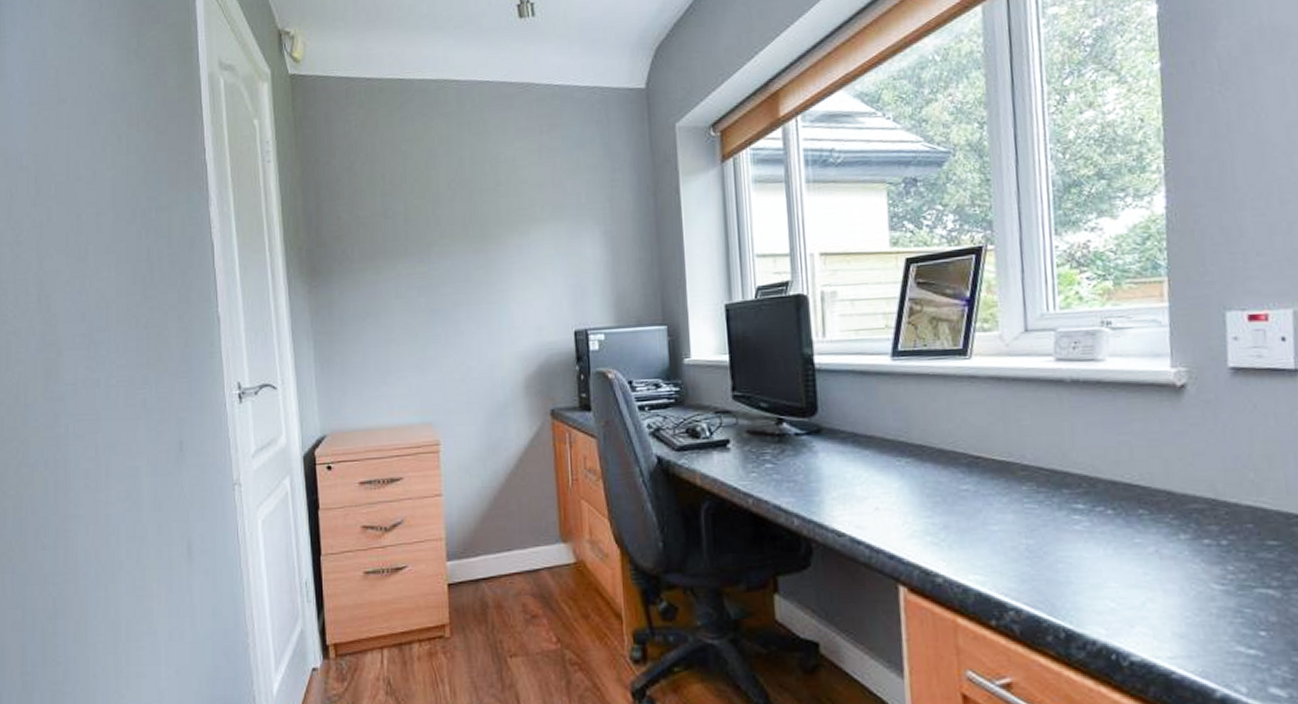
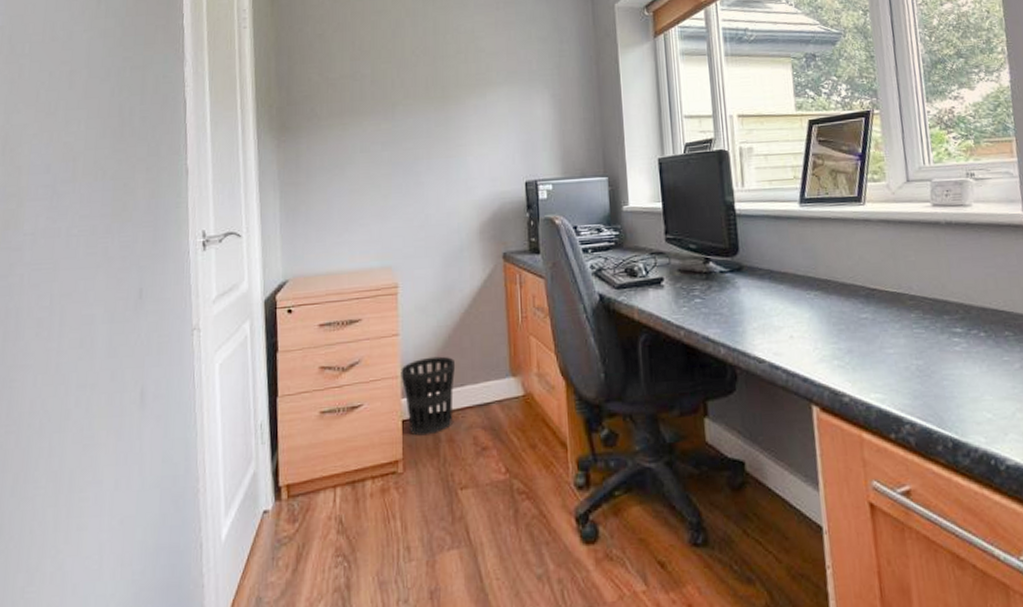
wastebasket: none [445,519,503,601] -> present [401,356,456,436]

